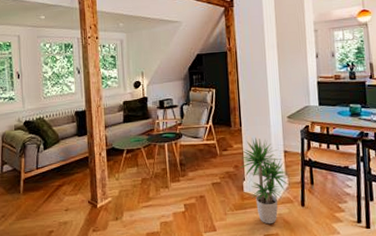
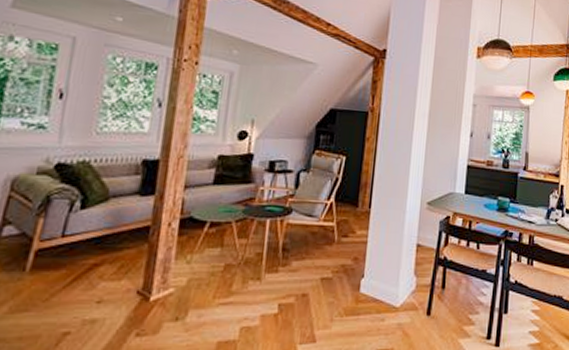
potted plant: present [238,138,292,224] -> none [358,224,421,337]

